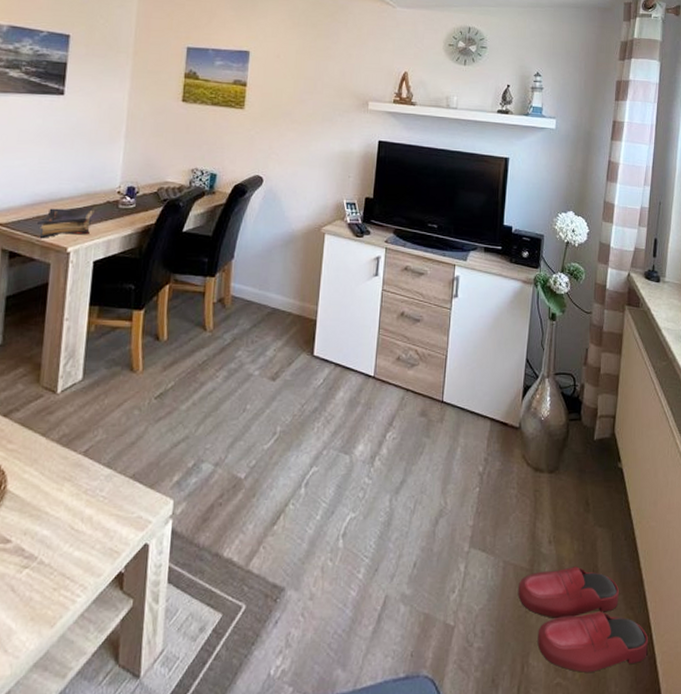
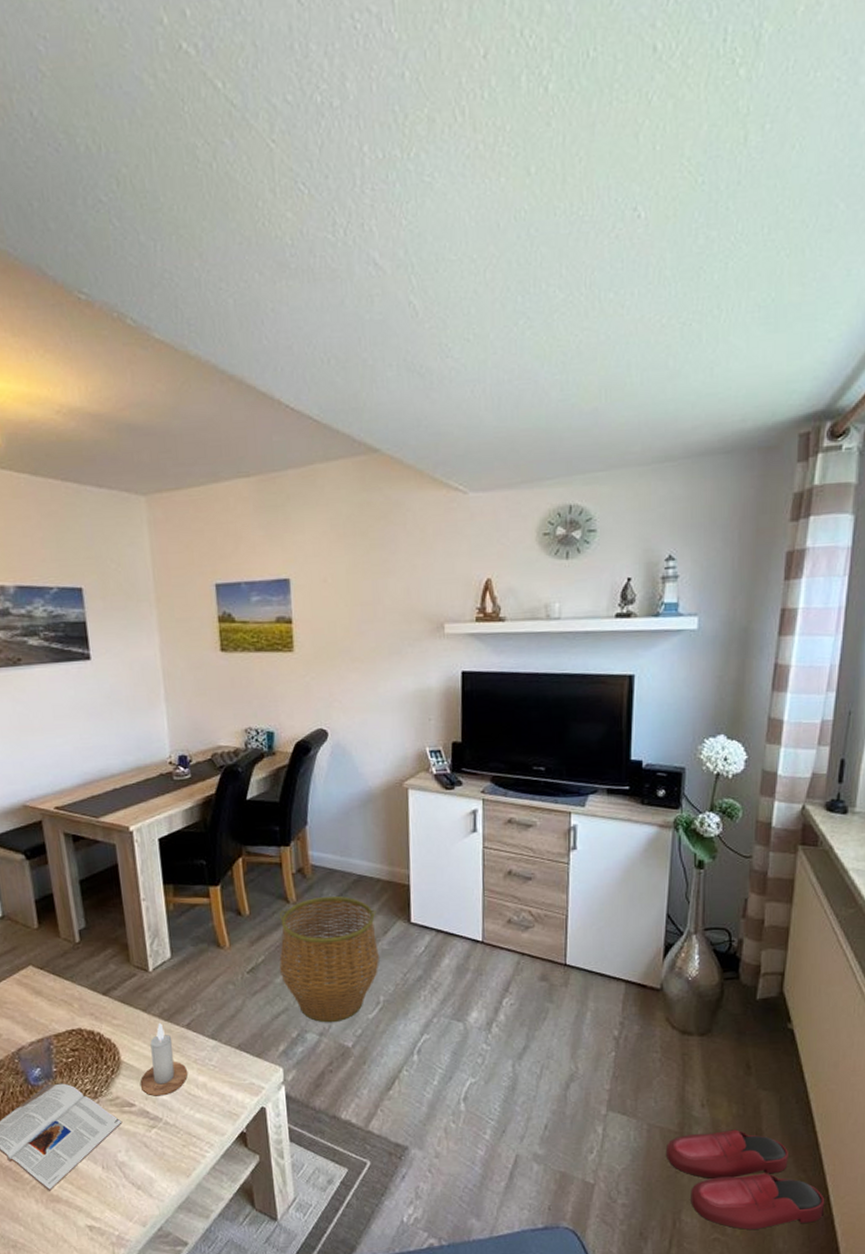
candle: none [21,448,76,531] -> present [140,1022,188,1096]
book: present [37,205,96,239] -> none [93,780,151,820]
basket: none [187,326,284,453] -> present [279,895,380,1023]

